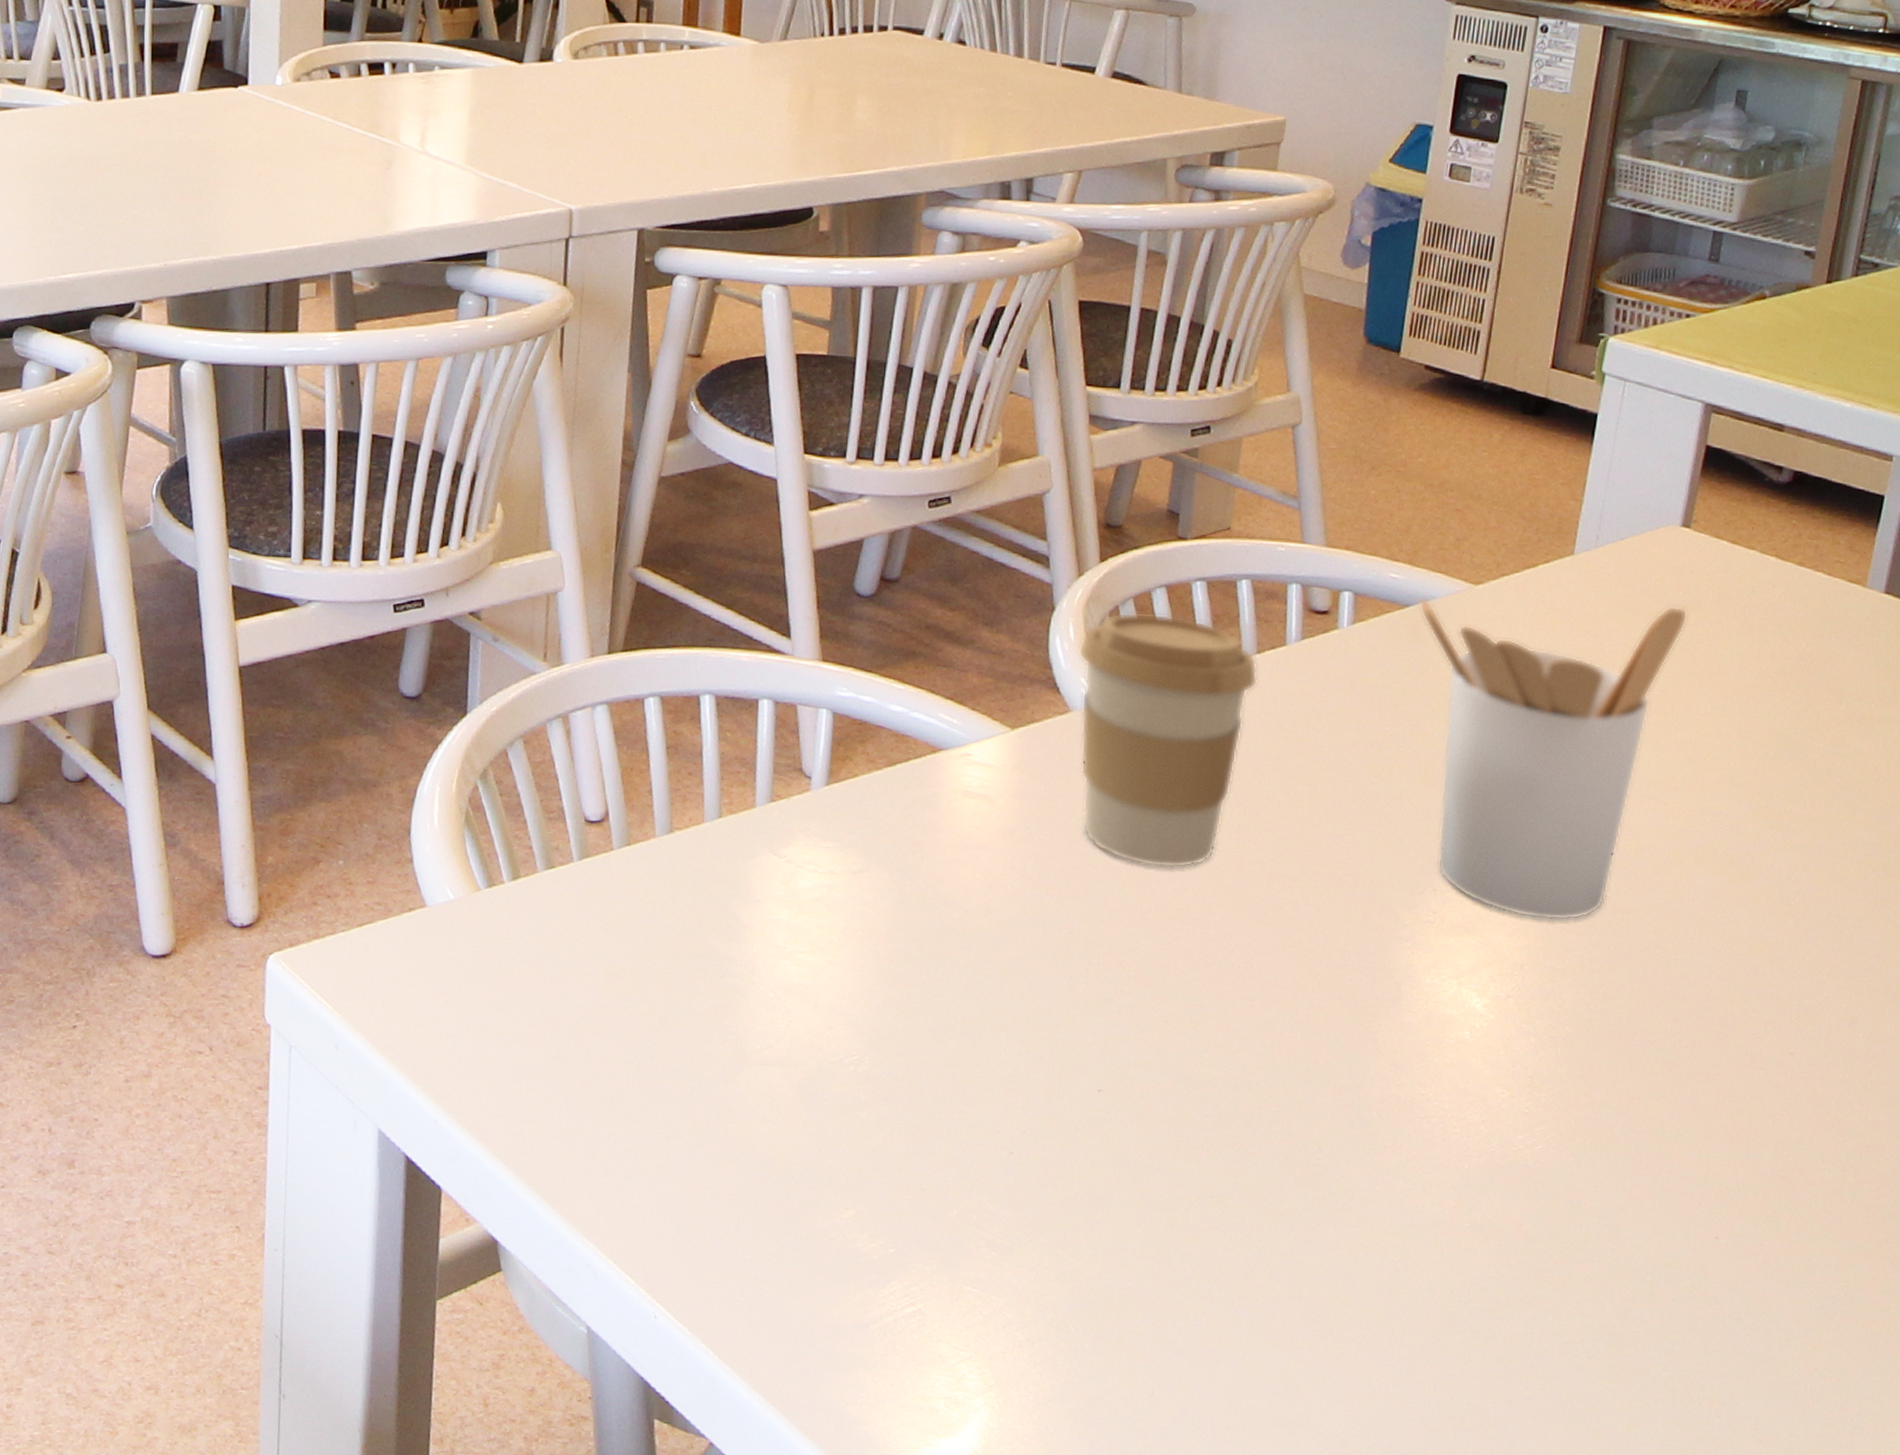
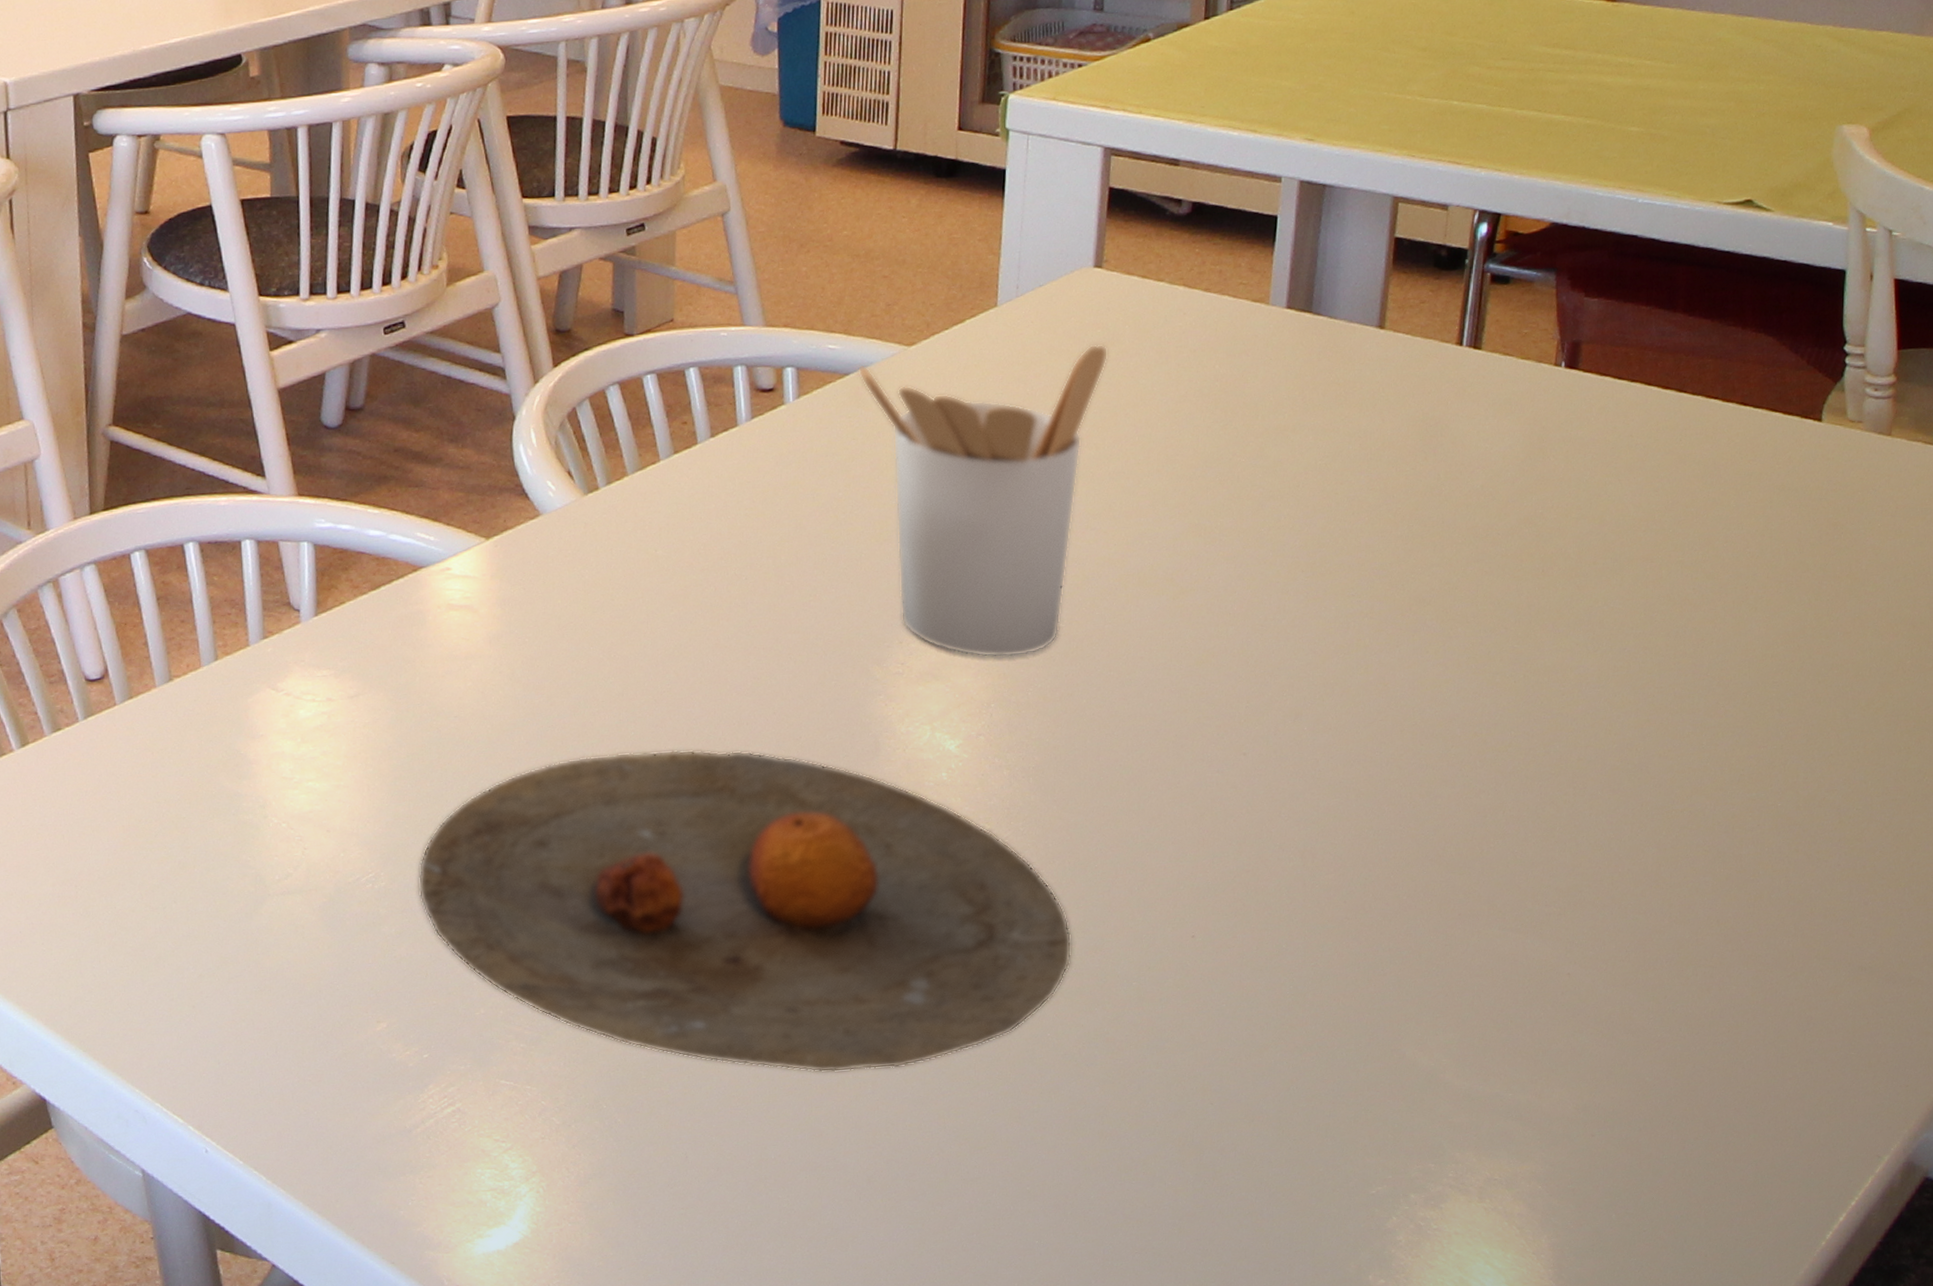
plate: none [902,965,1586,1332] -> present [418,749,1072,1073]
coffee cup: present [1078,612,1258,869] -> none [541,410,715,655]

